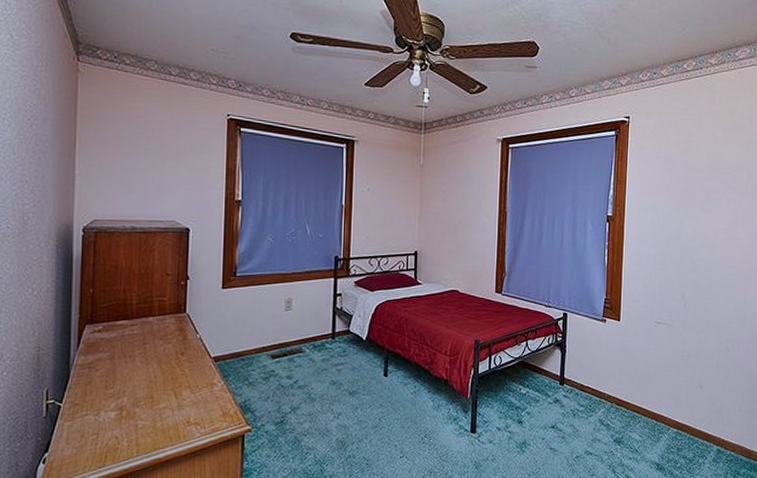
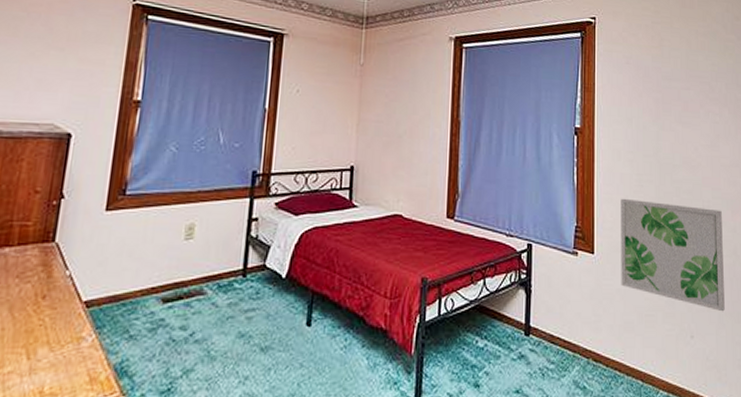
wall art: none [642,275,735,368] -> present [621,198,725,312]

